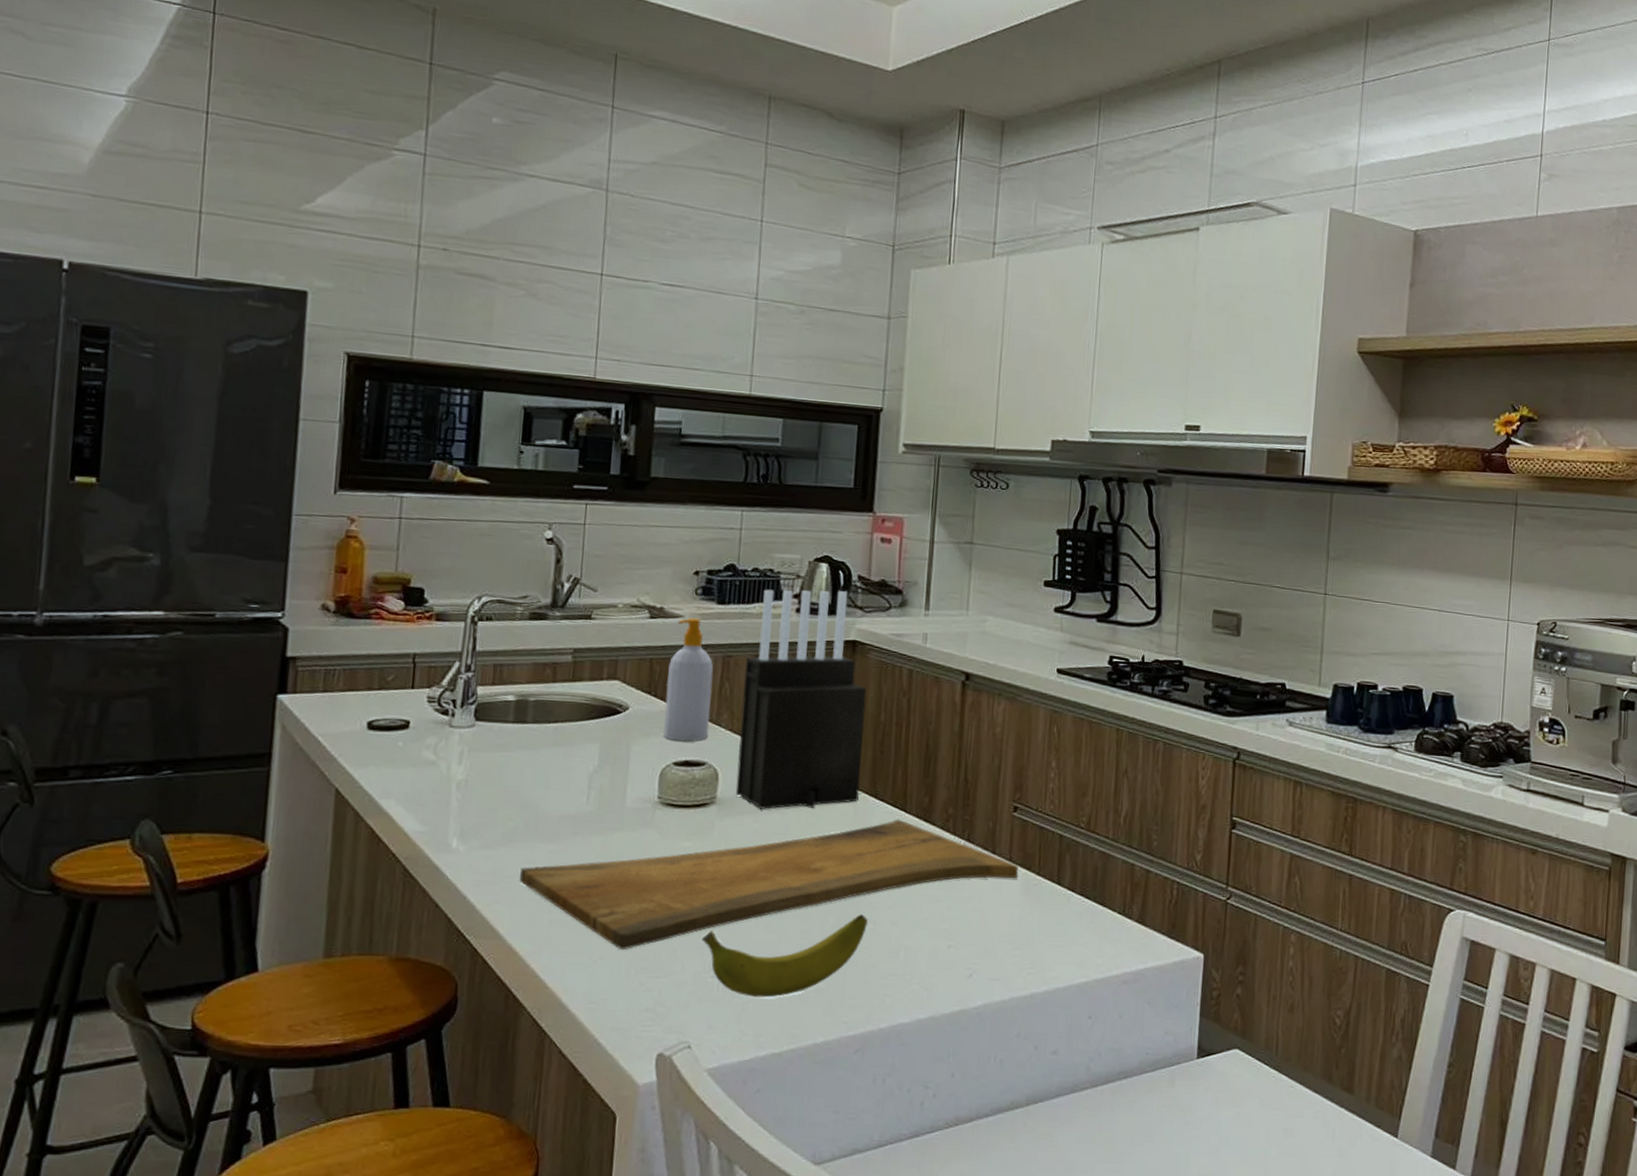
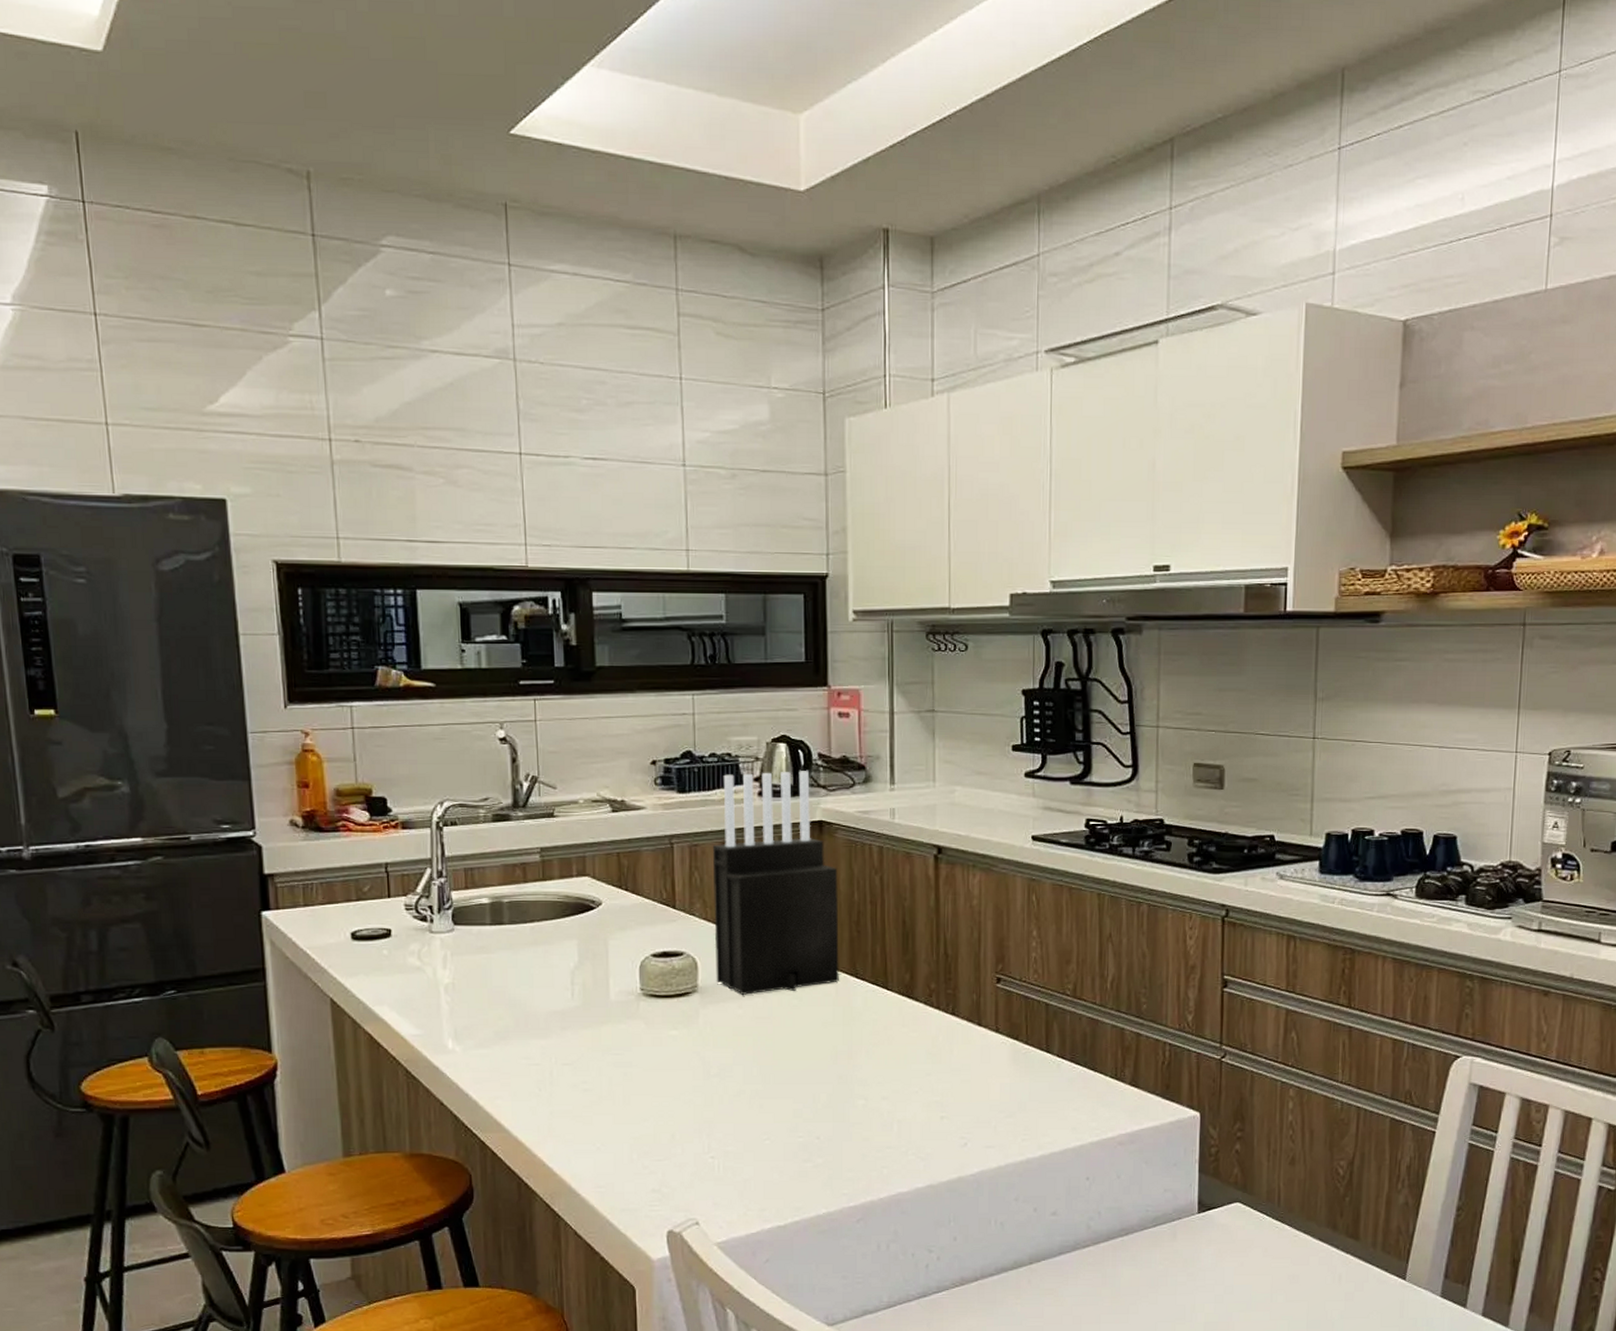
cutting board: present [519,819,1018,950] -> none [517,997,1005,1137]
soap bottle: present [663,617,714,742] -> none [635,808,683,933]
banana: present [702,914,868,998] -> none [698,1091,859,1175]

